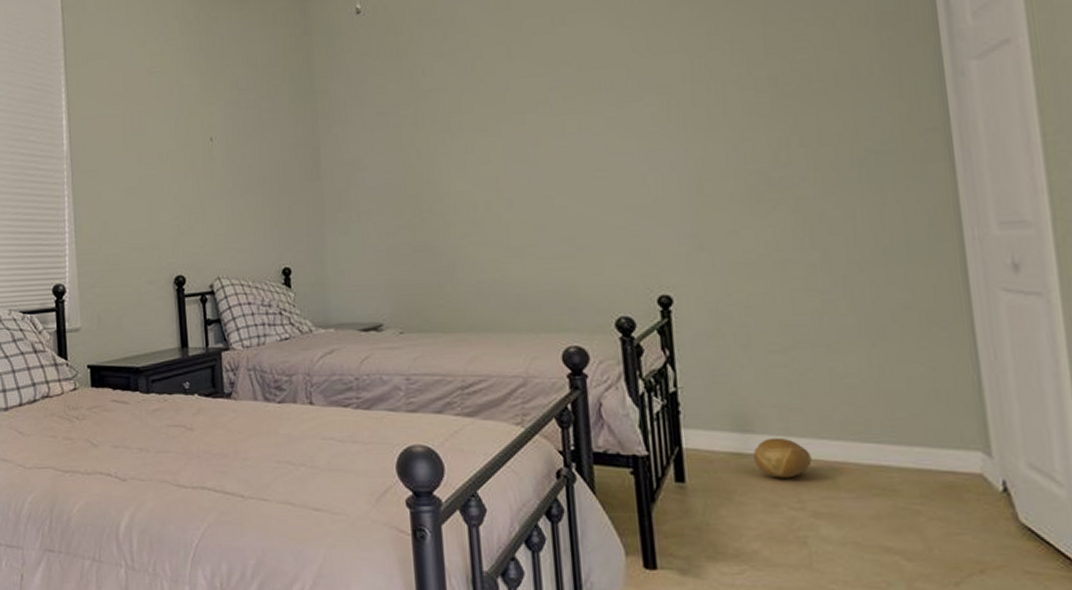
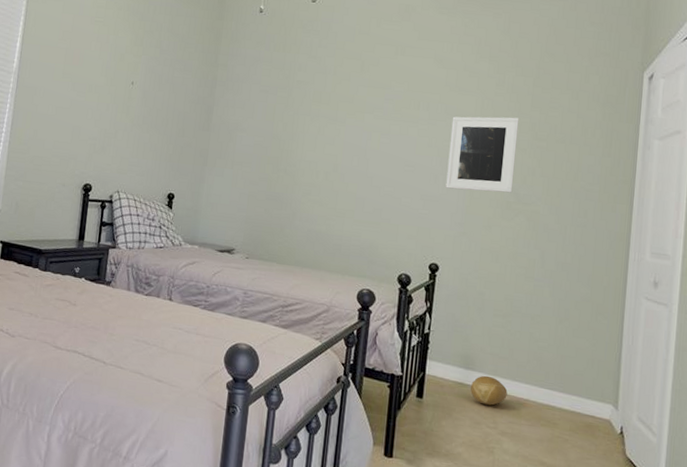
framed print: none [651,73,762,190] -> present [445,116,519,193]

